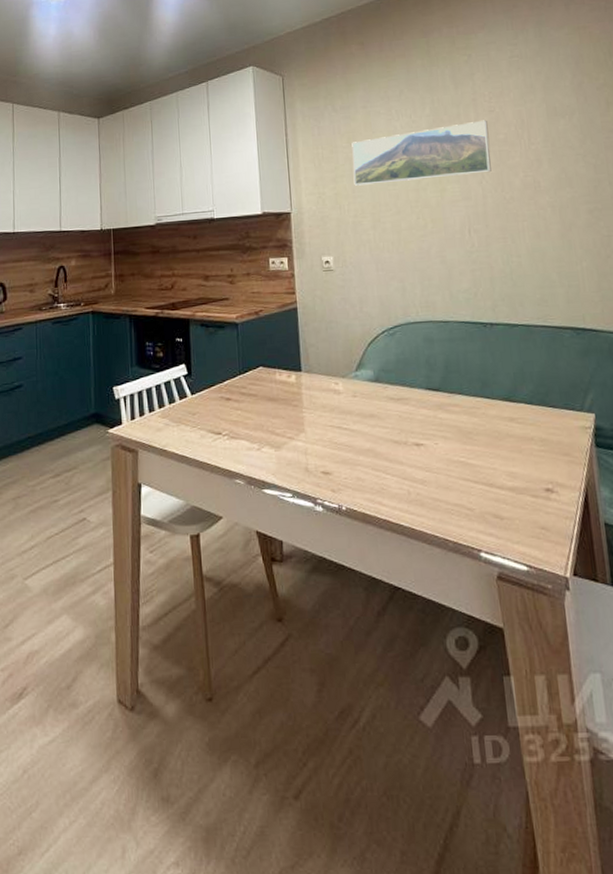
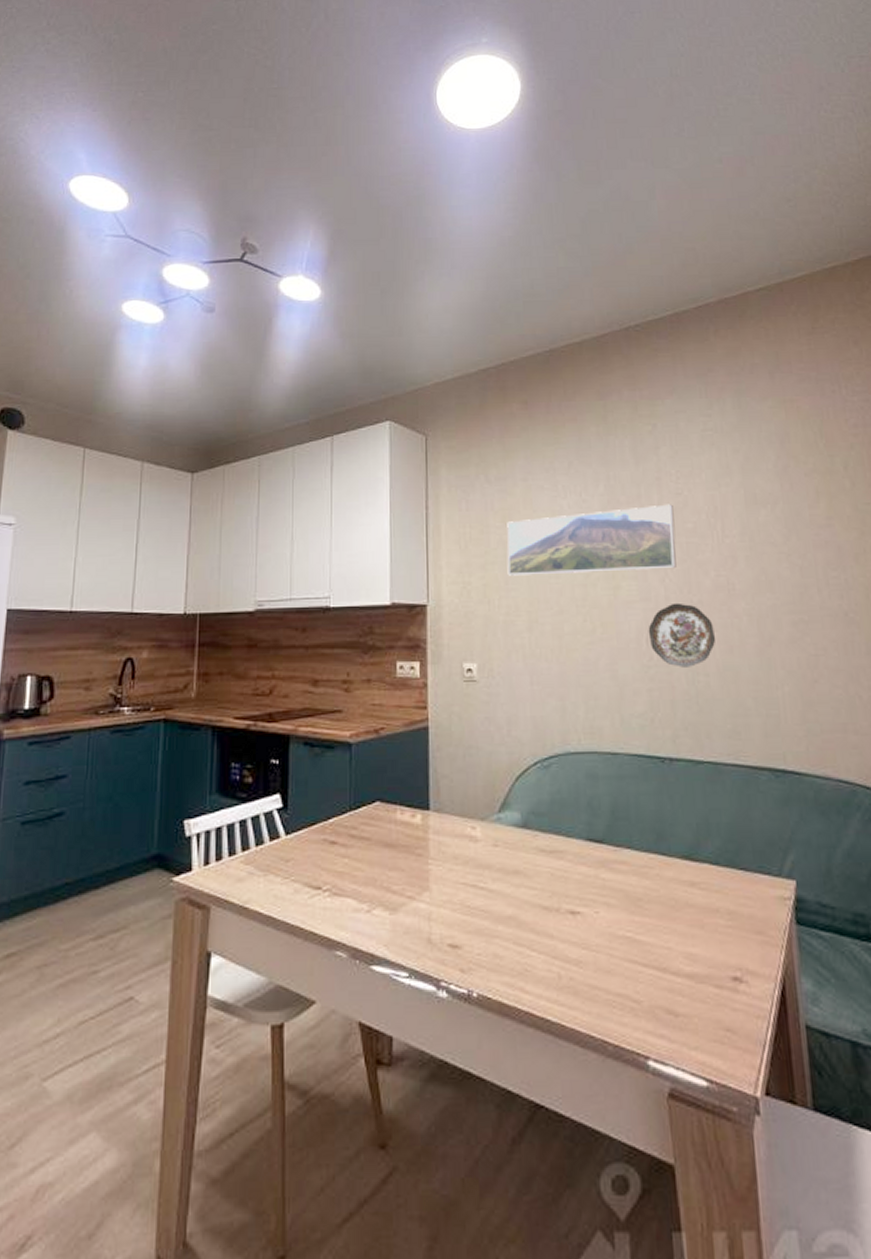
decorative plate: none [469,199,526,251] -> present [648,602,716,667]

